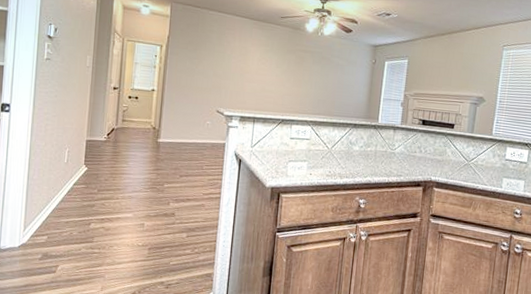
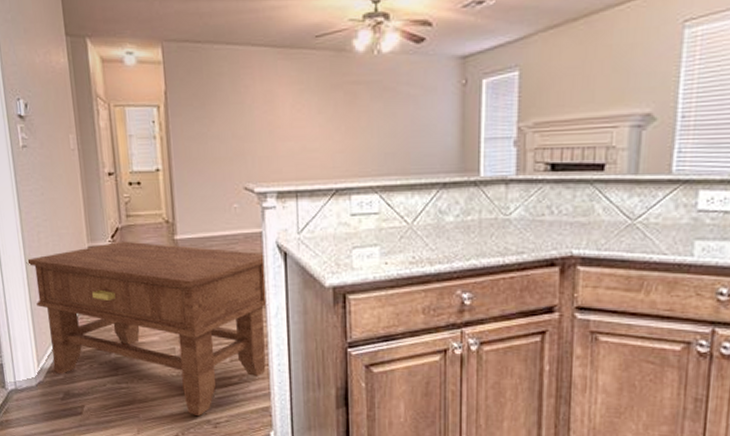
side table: none [31,138,223,278] -> present [26,241,268,416]

